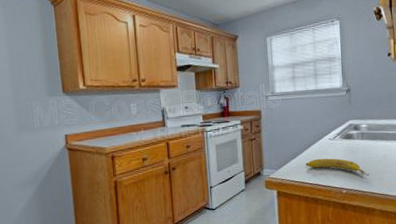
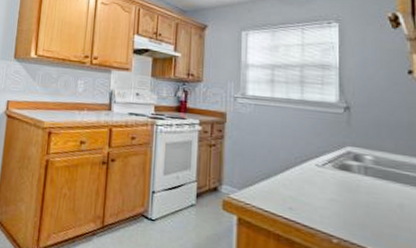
fruit: present [305,158,369,176] -> none [280,187,375,228]

